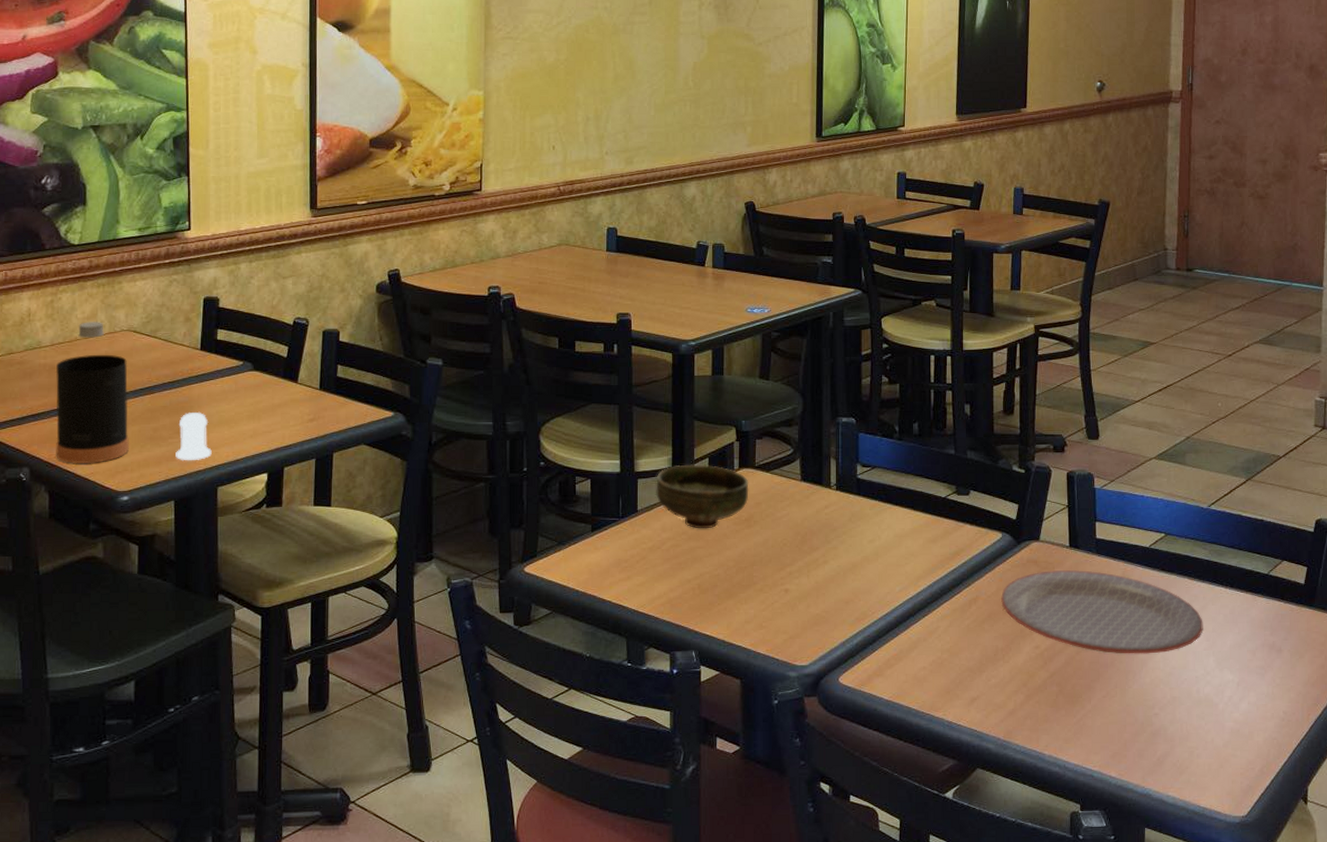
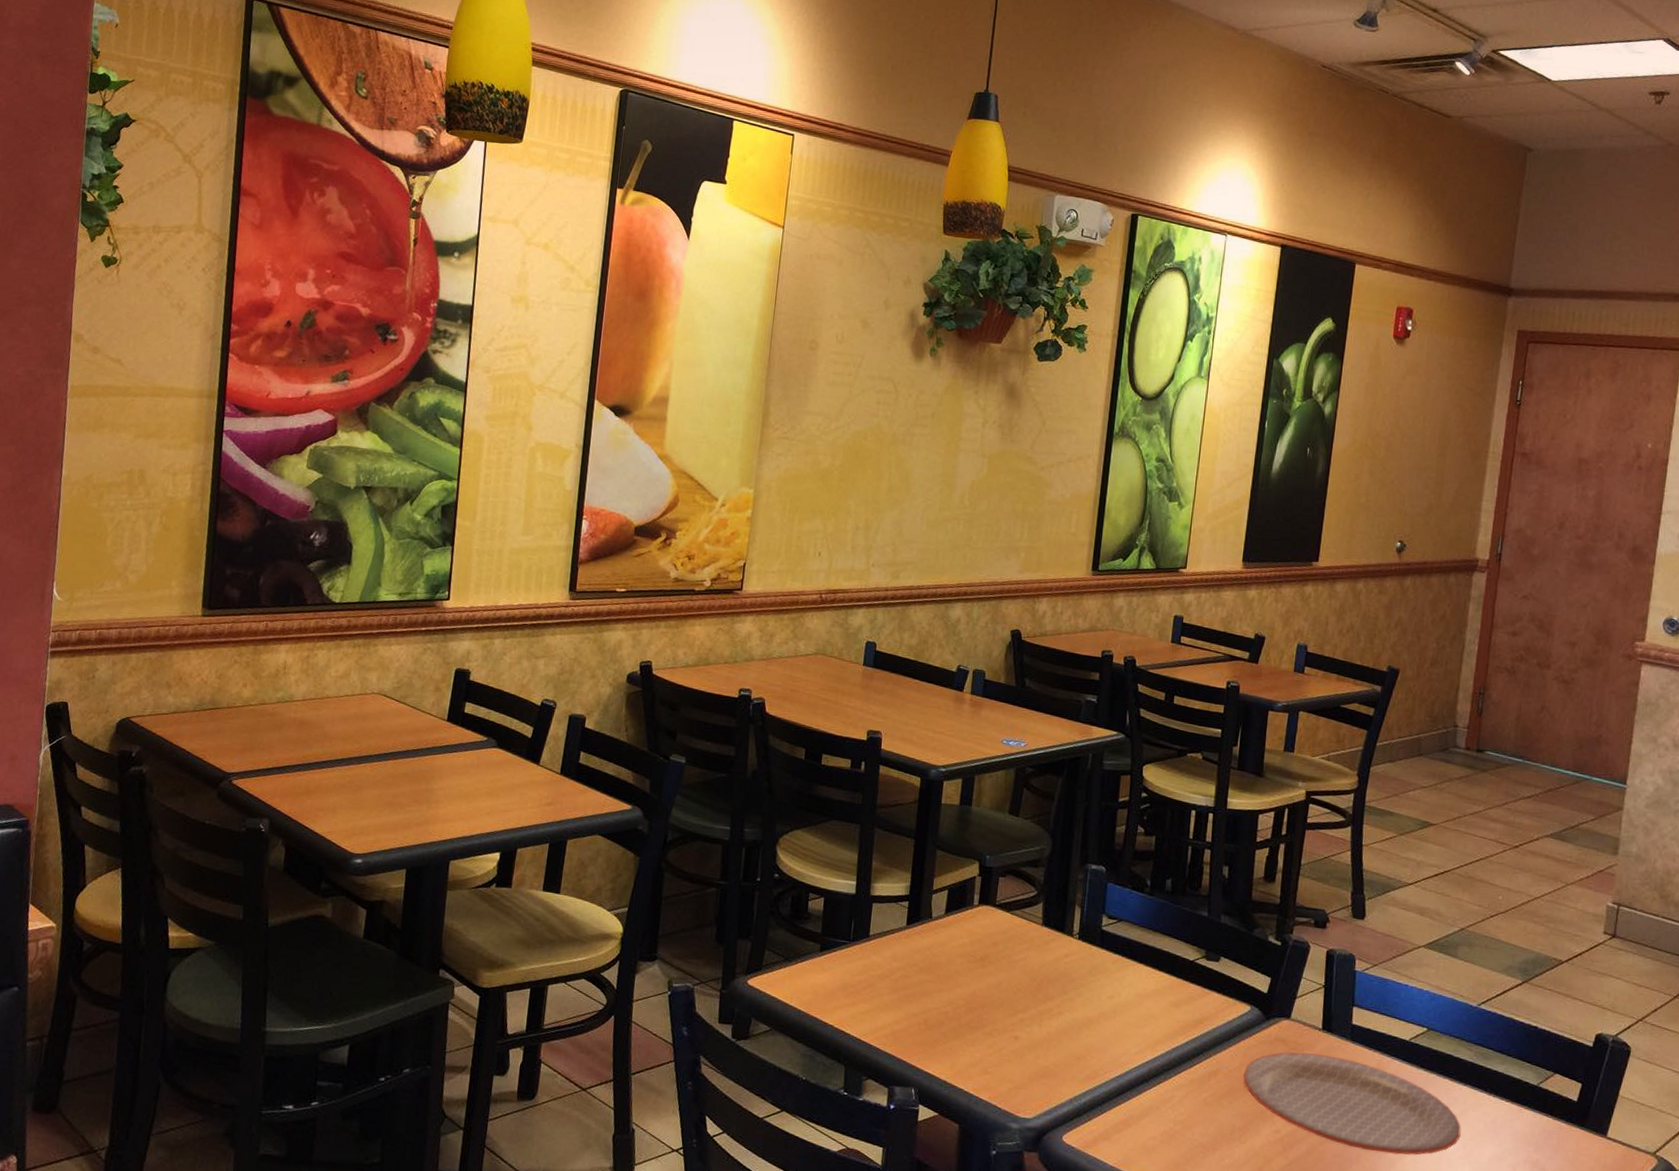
bottle: present [55,320,129,463] -> none [296,680,375,823]
salt shaker: present [175,413,212,460] -> none [412,782,448,832]
bowl: present [656,464,749,529] -> none [890,894,988,964]

